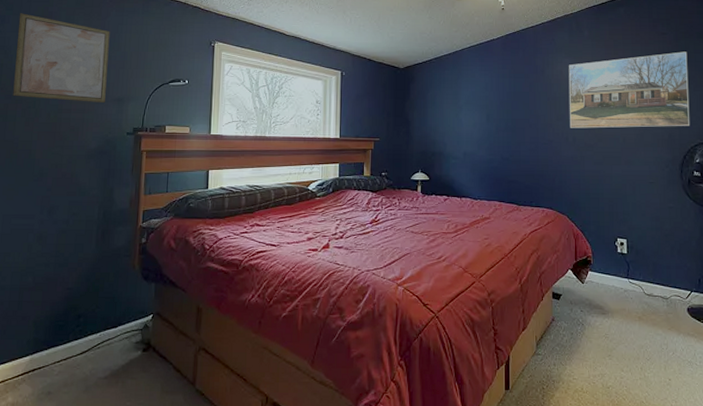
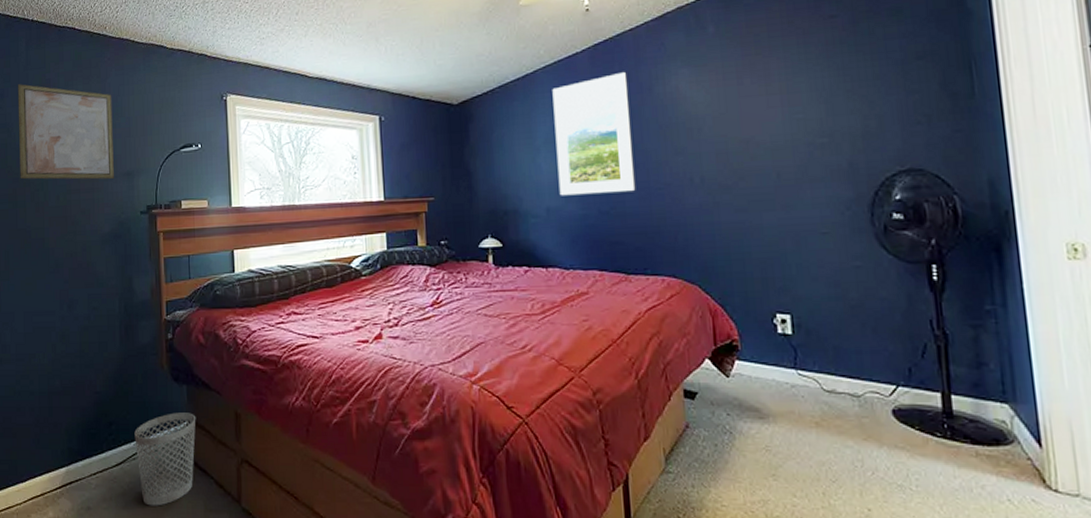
wastebasket: none [101,307,161,390] -> present [134,412,196,506]
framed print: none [474,57,529,145] -> present [552,73,636,196]
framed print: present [568,51,690,129] -> none [687,38,883,165]

